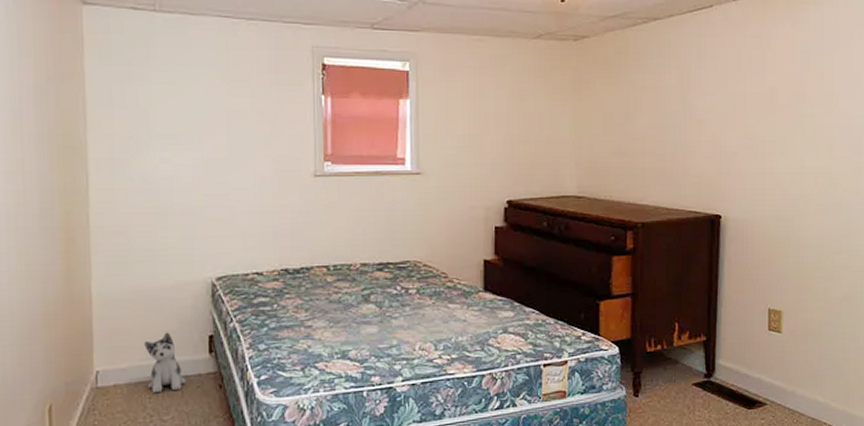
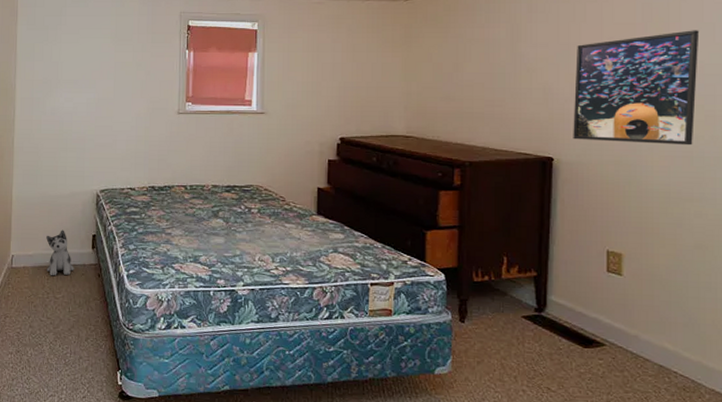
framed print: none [739,80,849,198] -> present [573,30,700,146]

